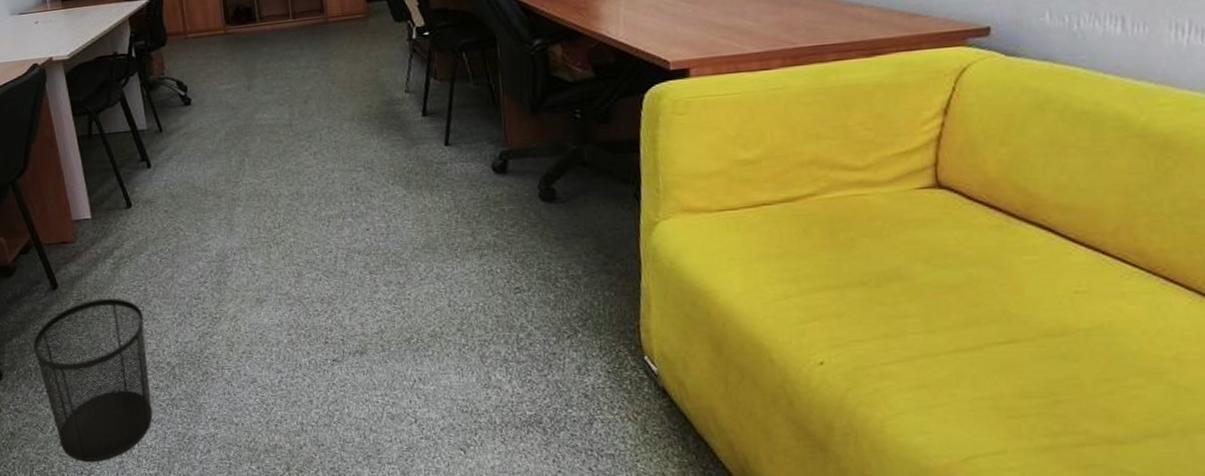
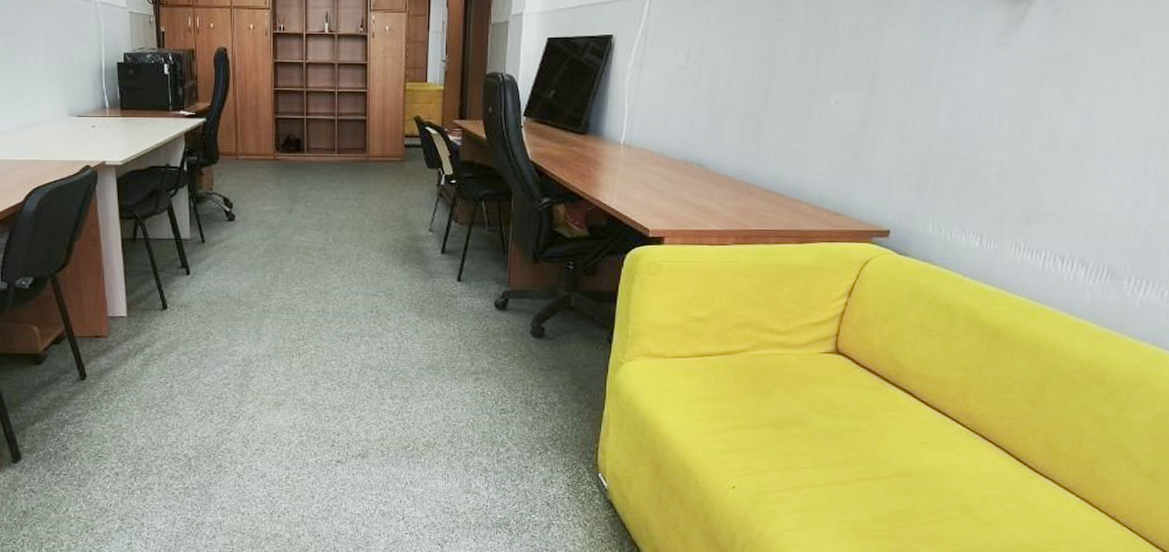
waste bin: present [32,298,153,463] -> none [55,391,167,543]

